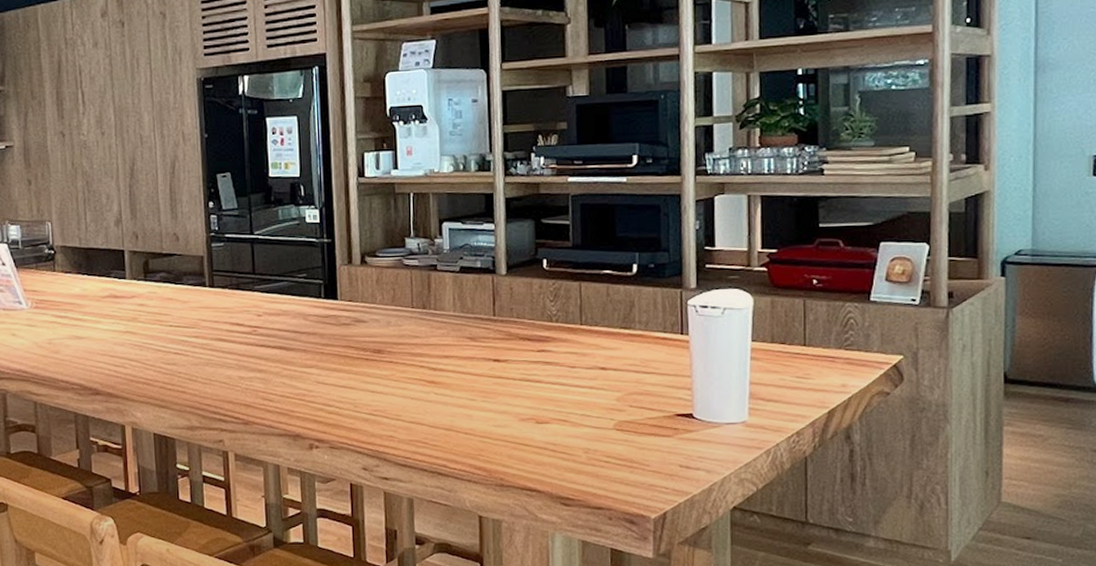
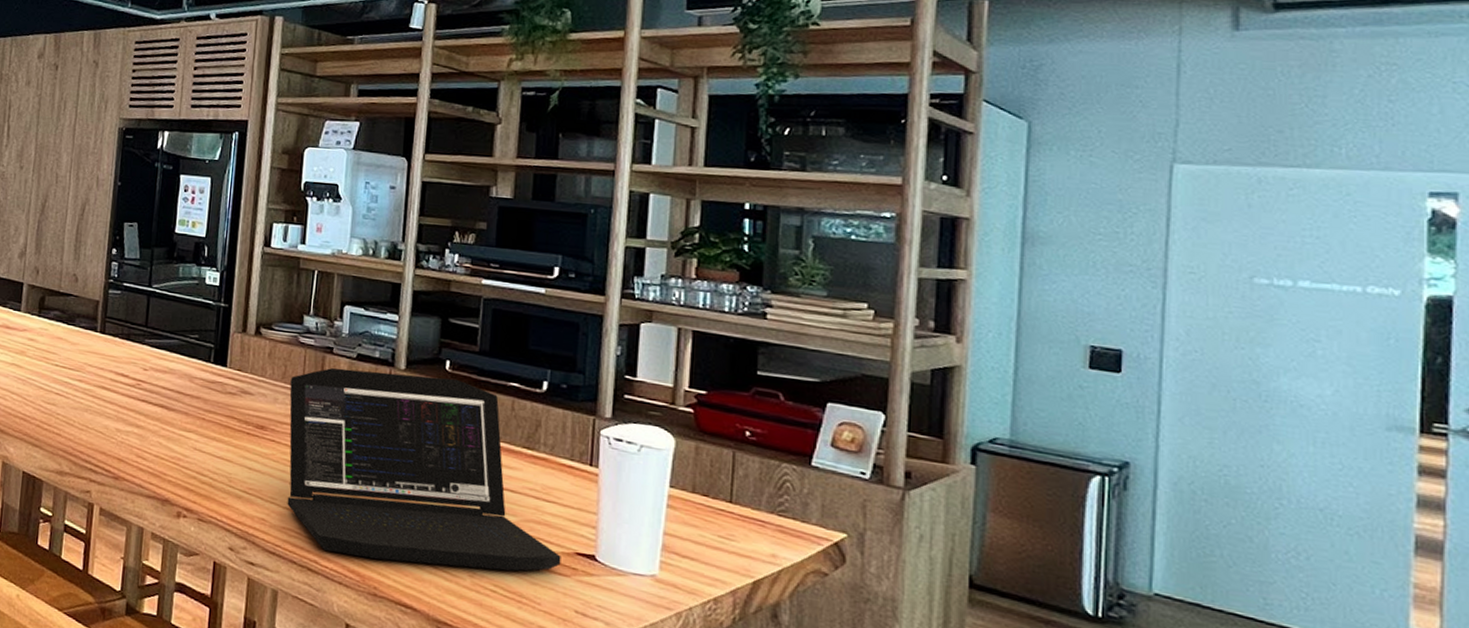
laptop: none [400,275,664,454] -> present [287,368,561,571]

